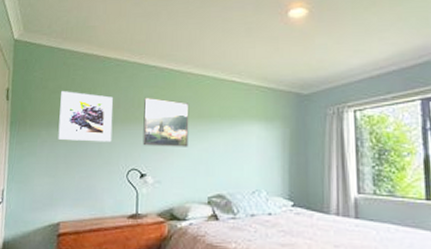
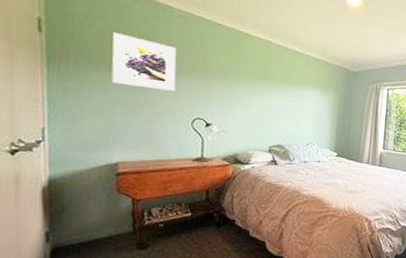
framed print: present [143,97,189,147] -> none [208,53,255,104]

